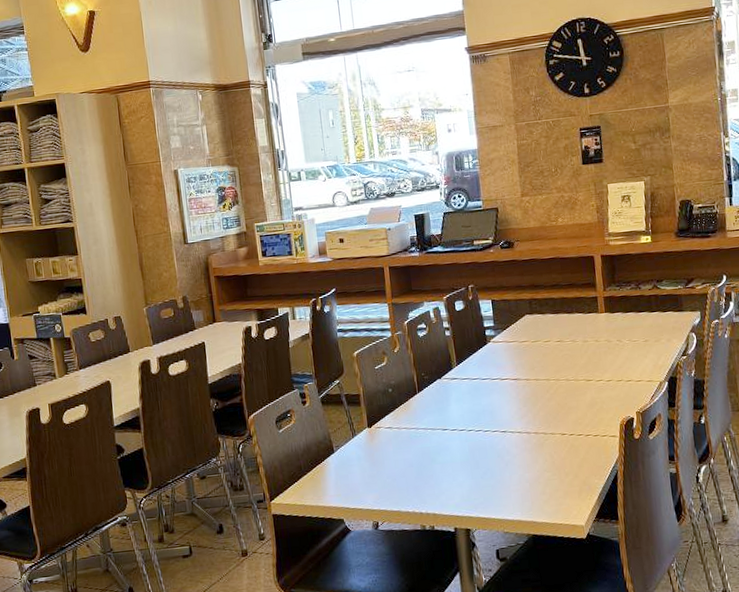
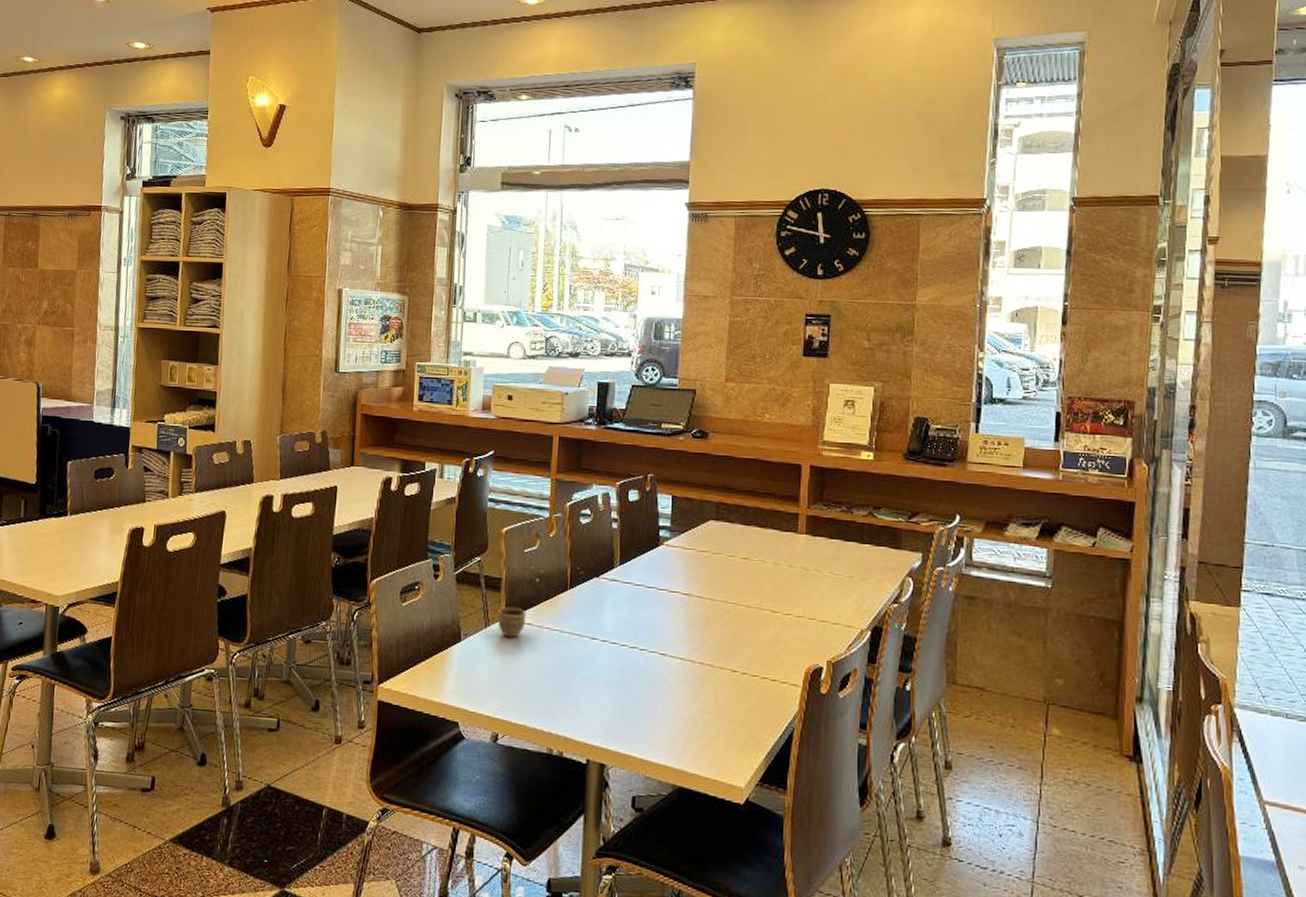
cup: none [361,416,386,442] -> present [497,606,527,638]

